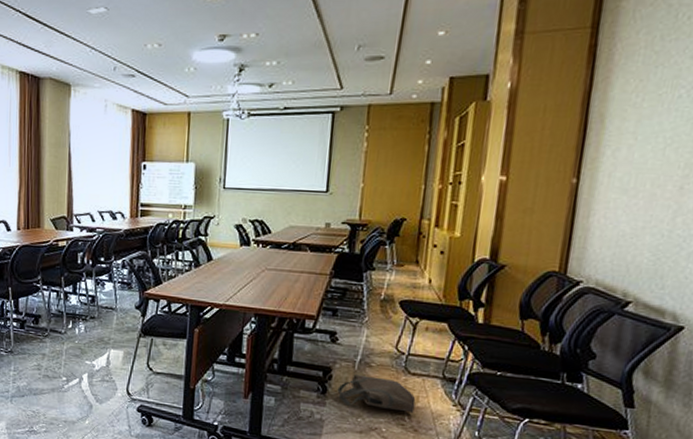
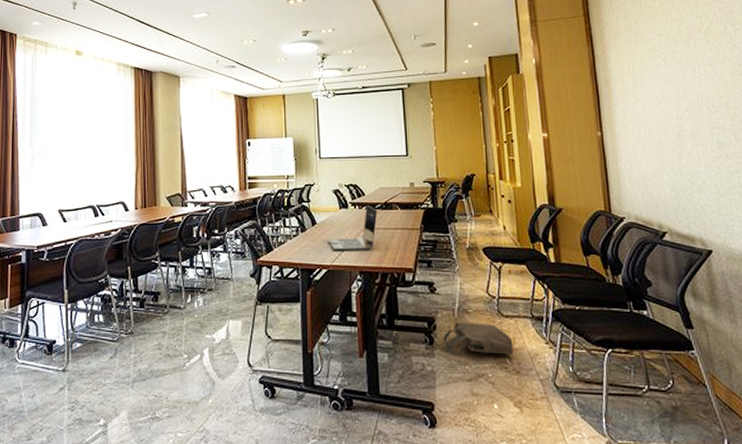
laptop: none [223,244,284,292] -> present [328,205,378,251]

